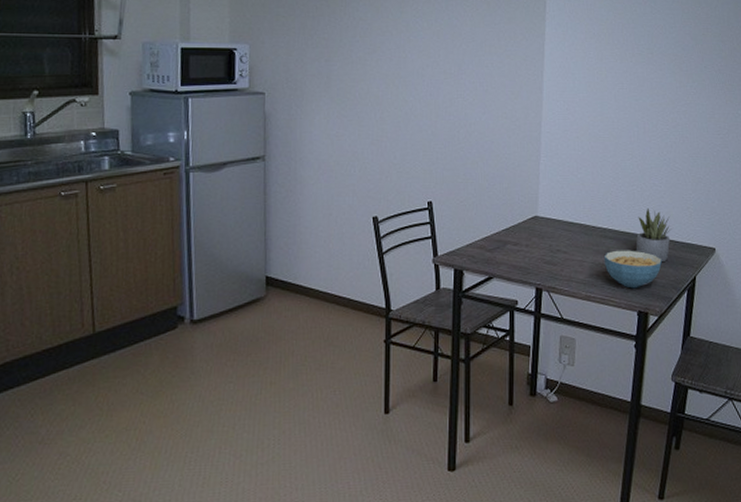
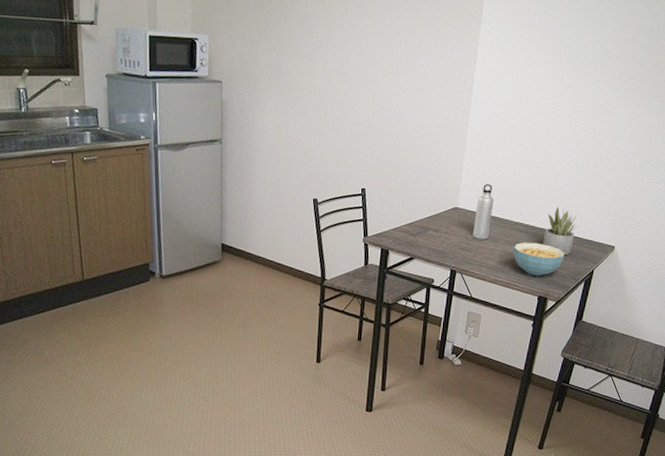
water bottle: none [557,188,577,251] -> present [473,184,494,240]

